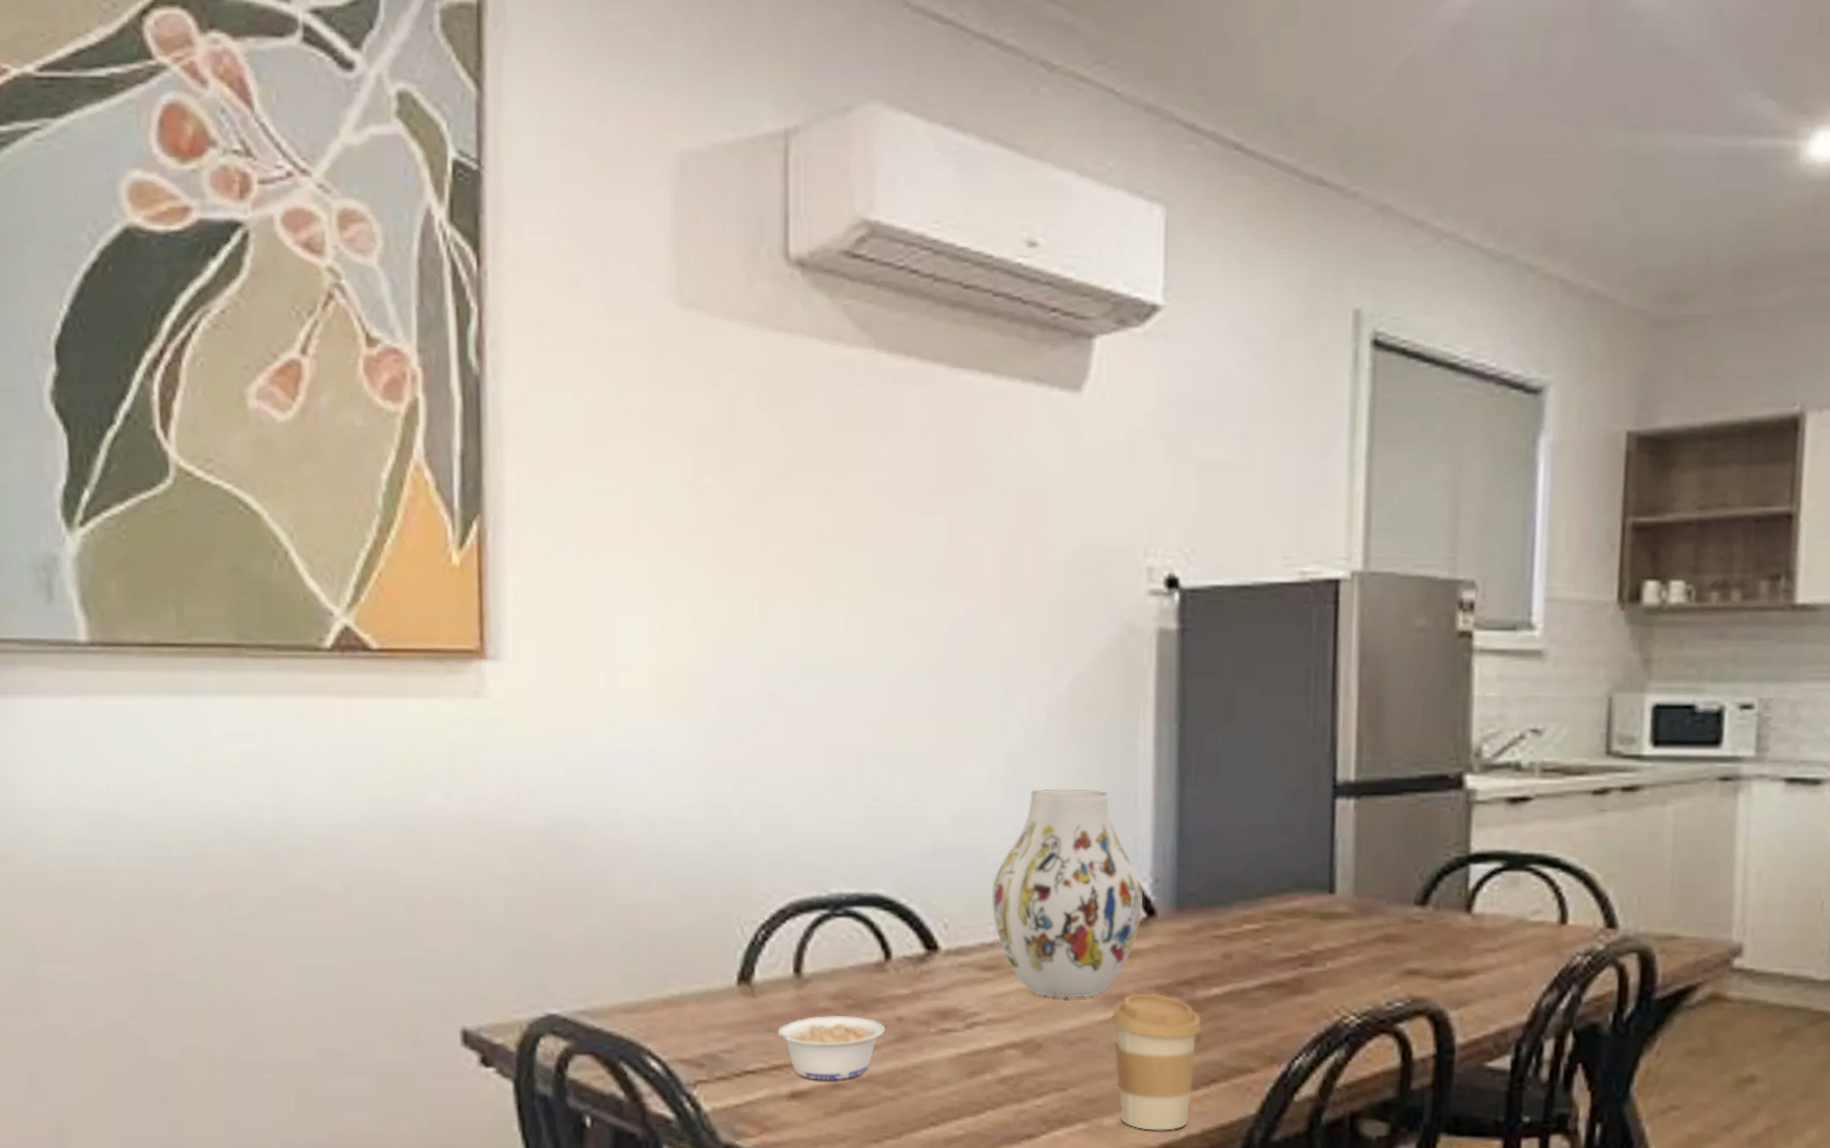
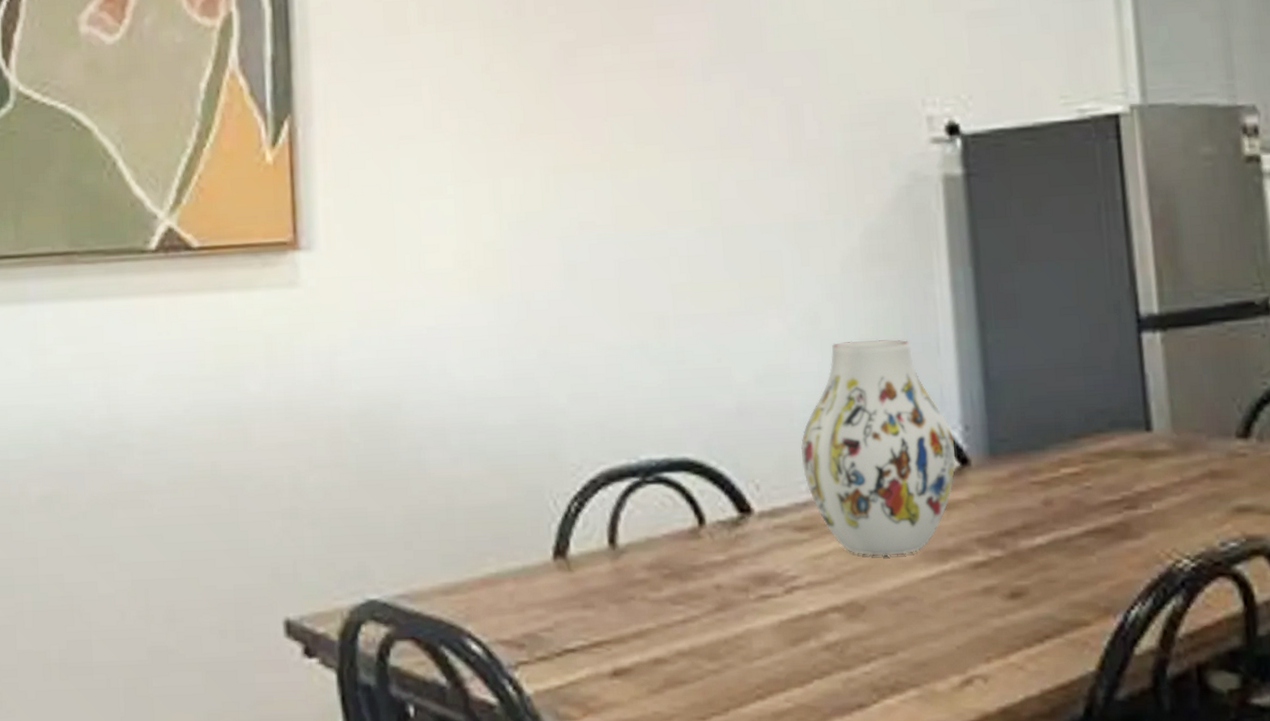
legume: present [761,1015,886,1080] -> none [579,586,705,655]
coffee cup: present [1112,993,1202,1132] -> none [934,546,1029,695]

